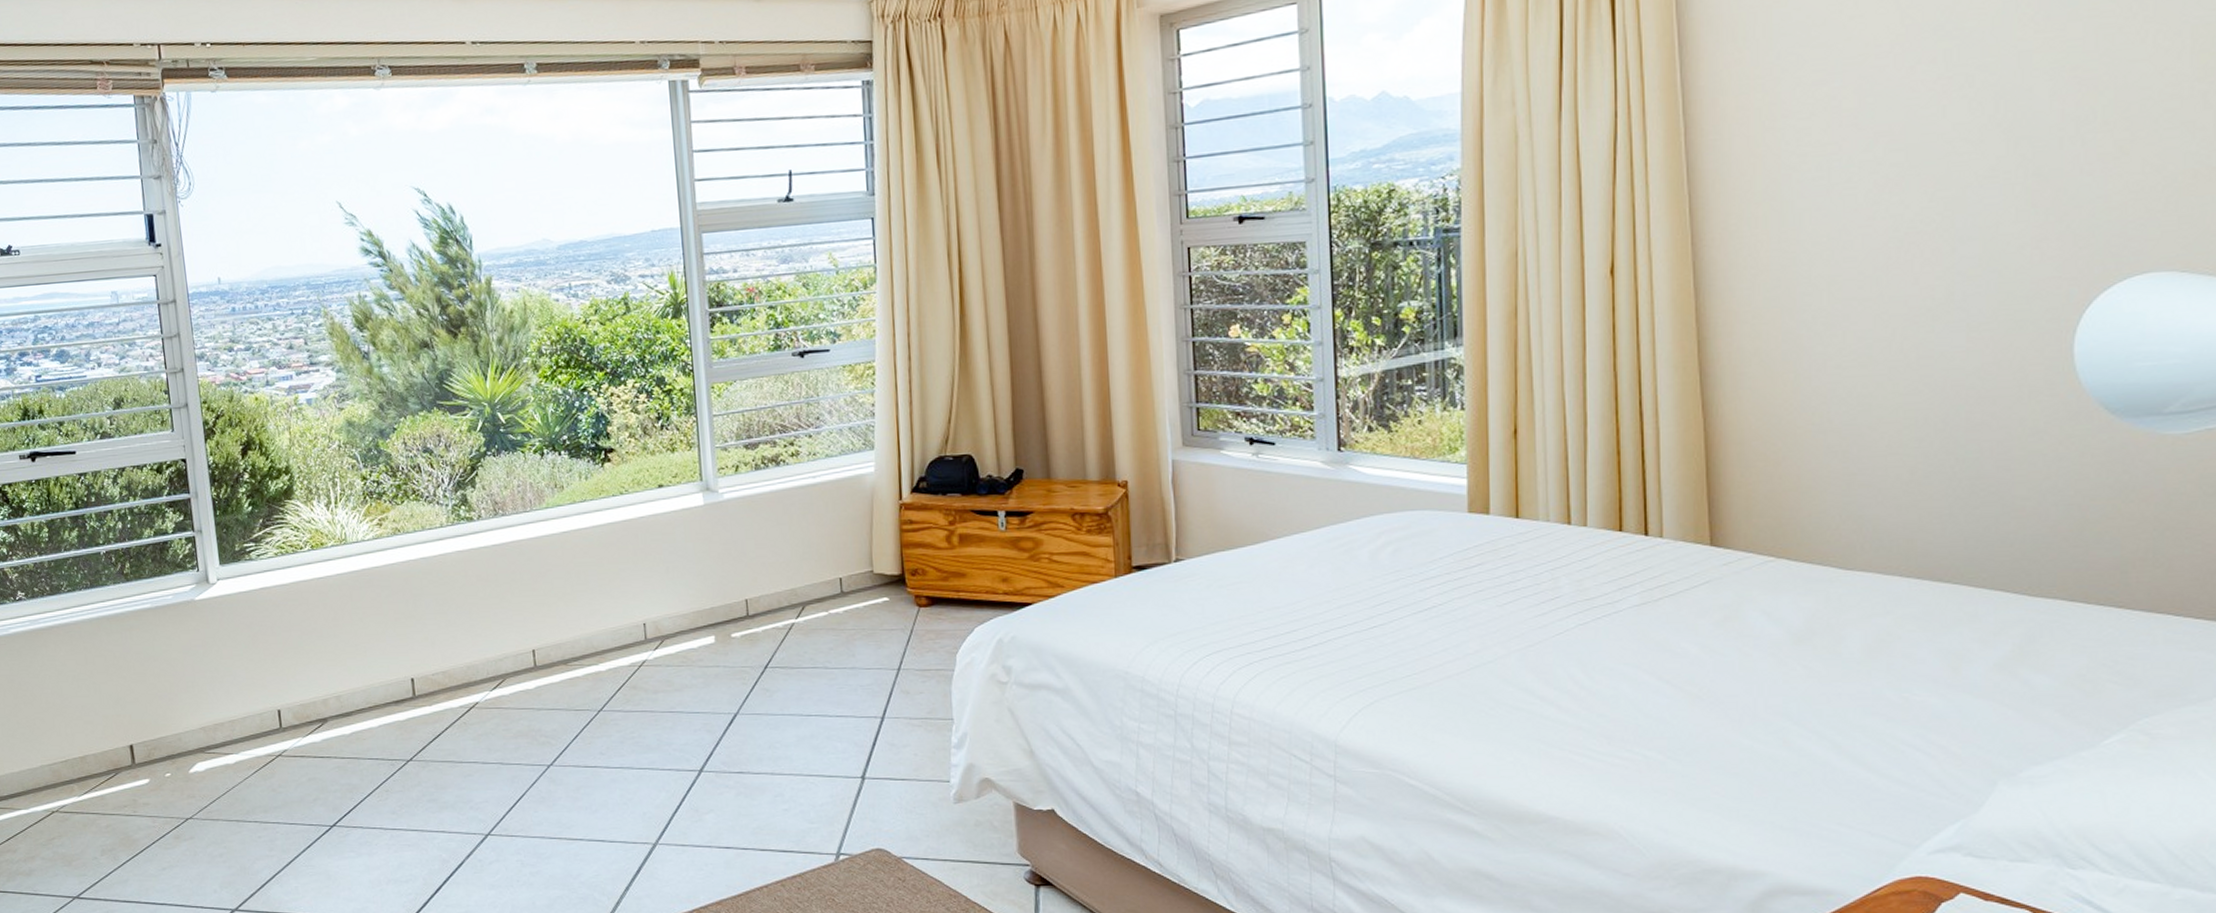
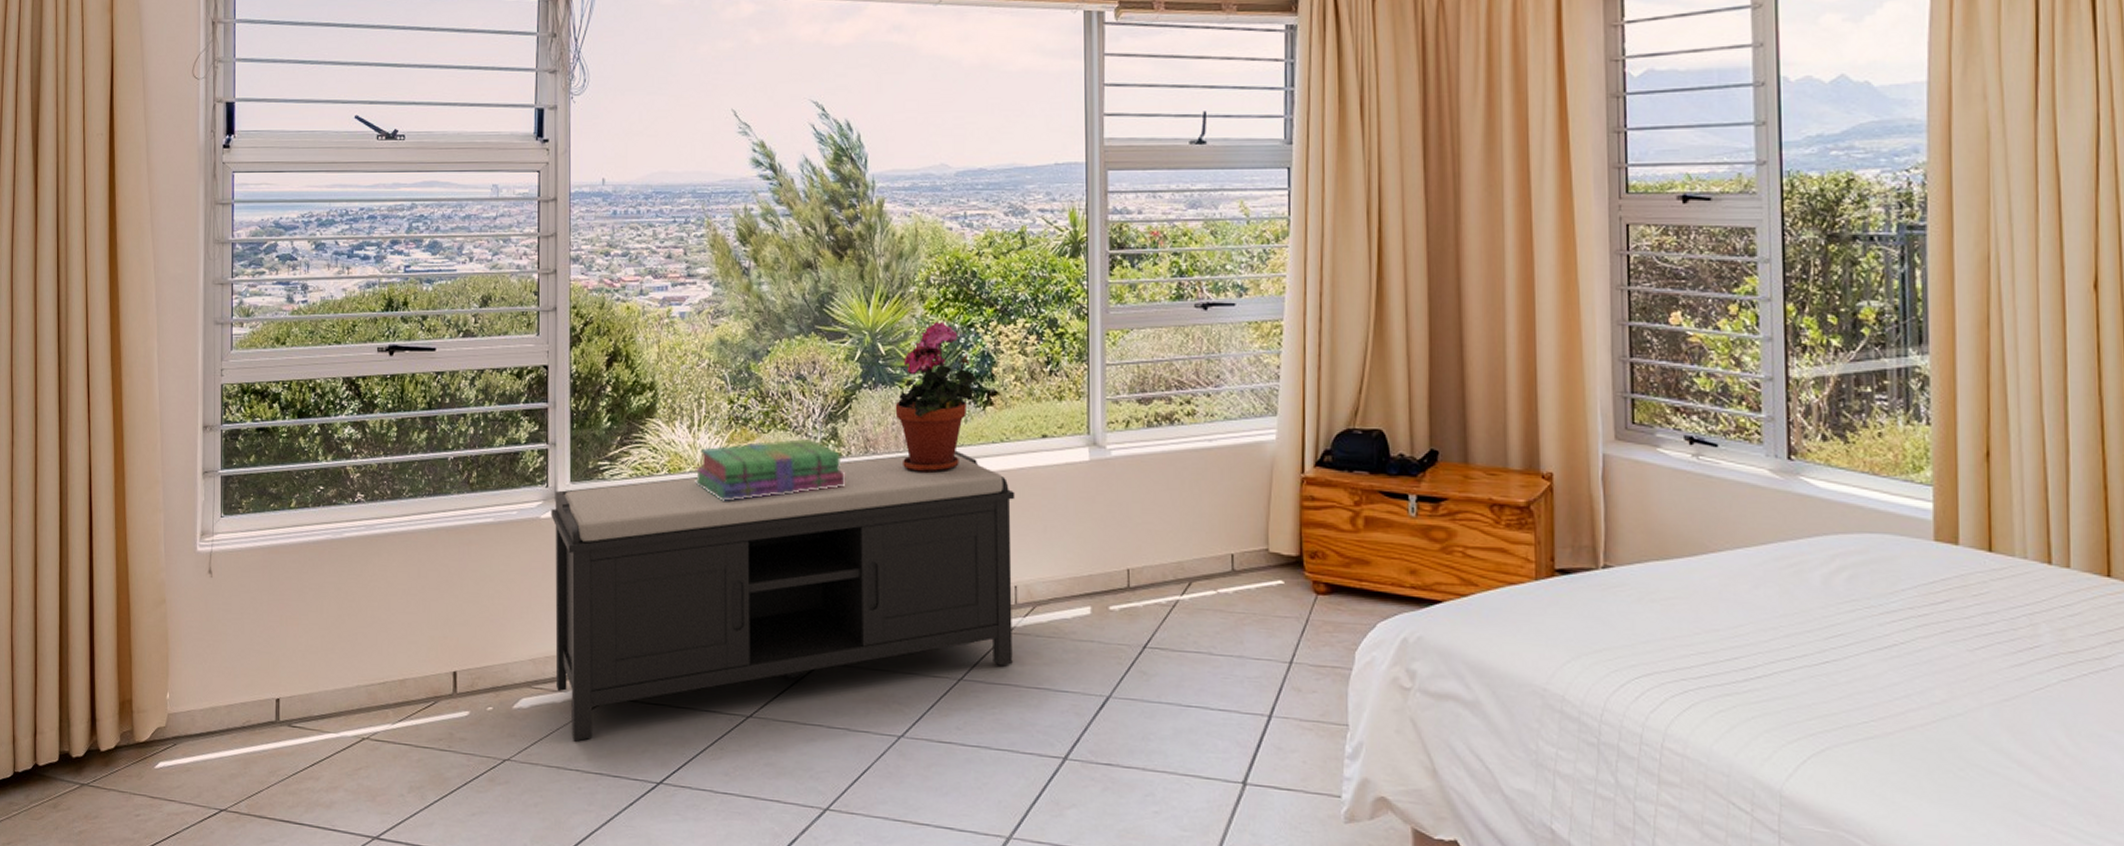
bench: none [204,505,647,797] -> present [551,450,1015,742]
stack of books: none [336,506,479,570] -> present [695,438,846,501]
potted plant: none [519,388,593,530] -> present [895,322,976,474]

